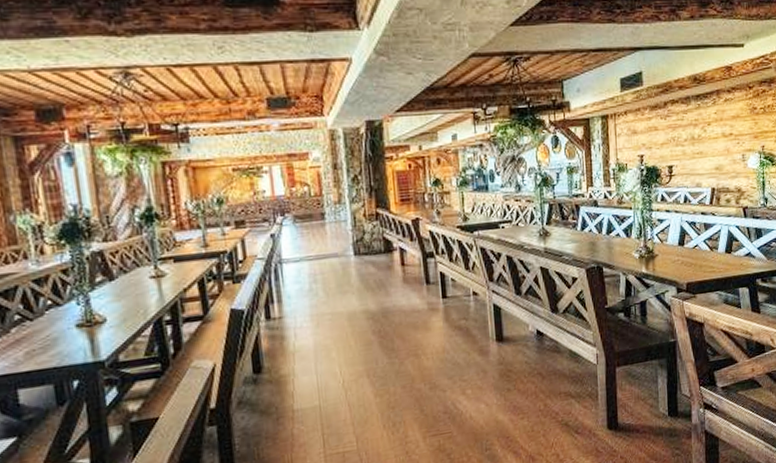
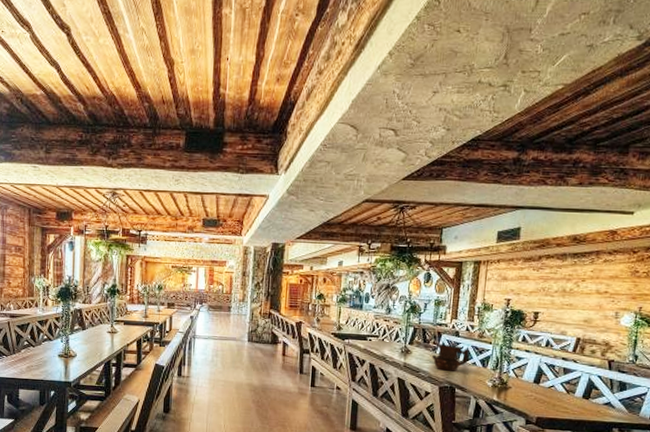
pitcher: none [572,217,611,249] -> present [431,344,469,371]

